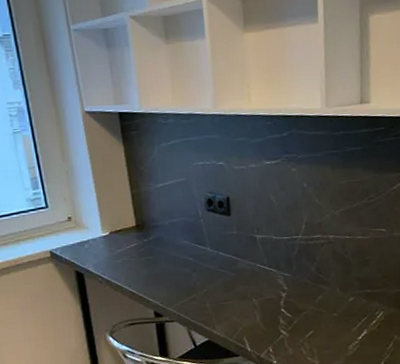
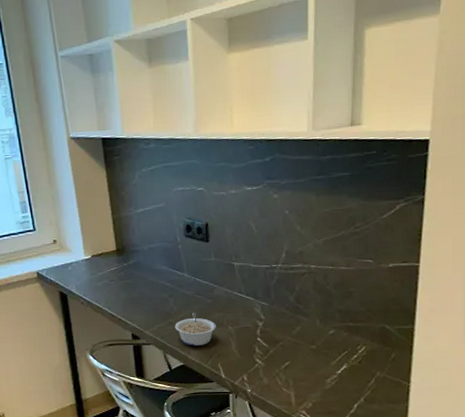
legume: none [198,286,240,321] -> present [174,312,216,346]

